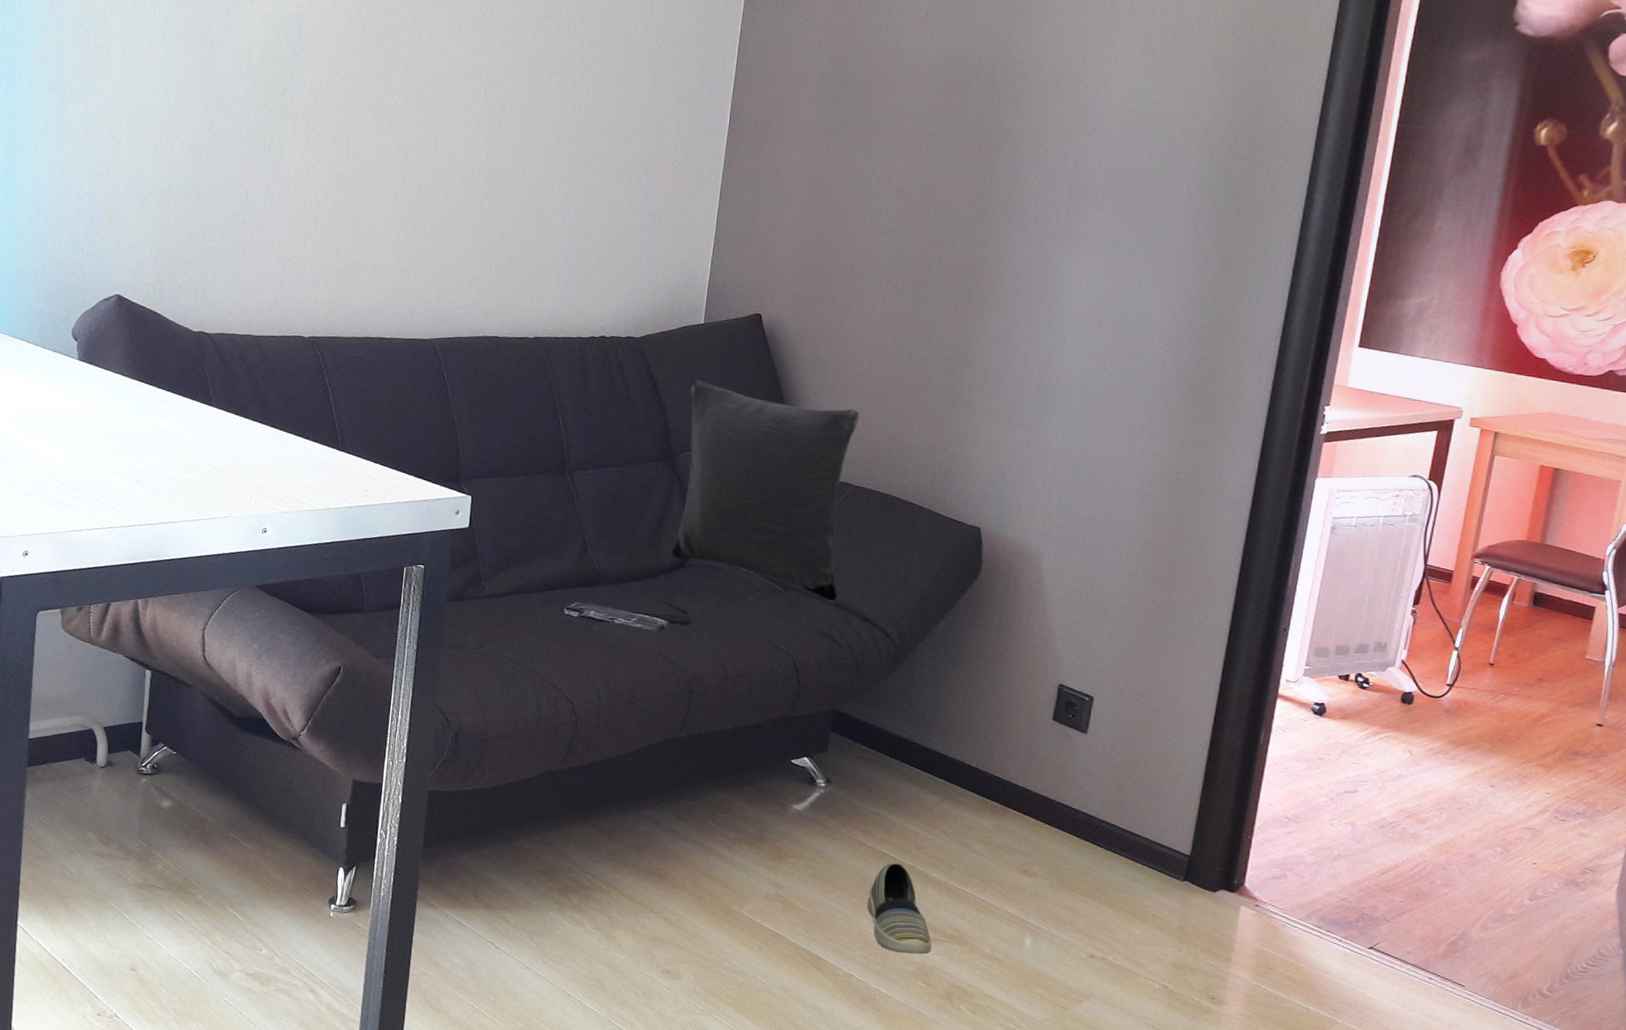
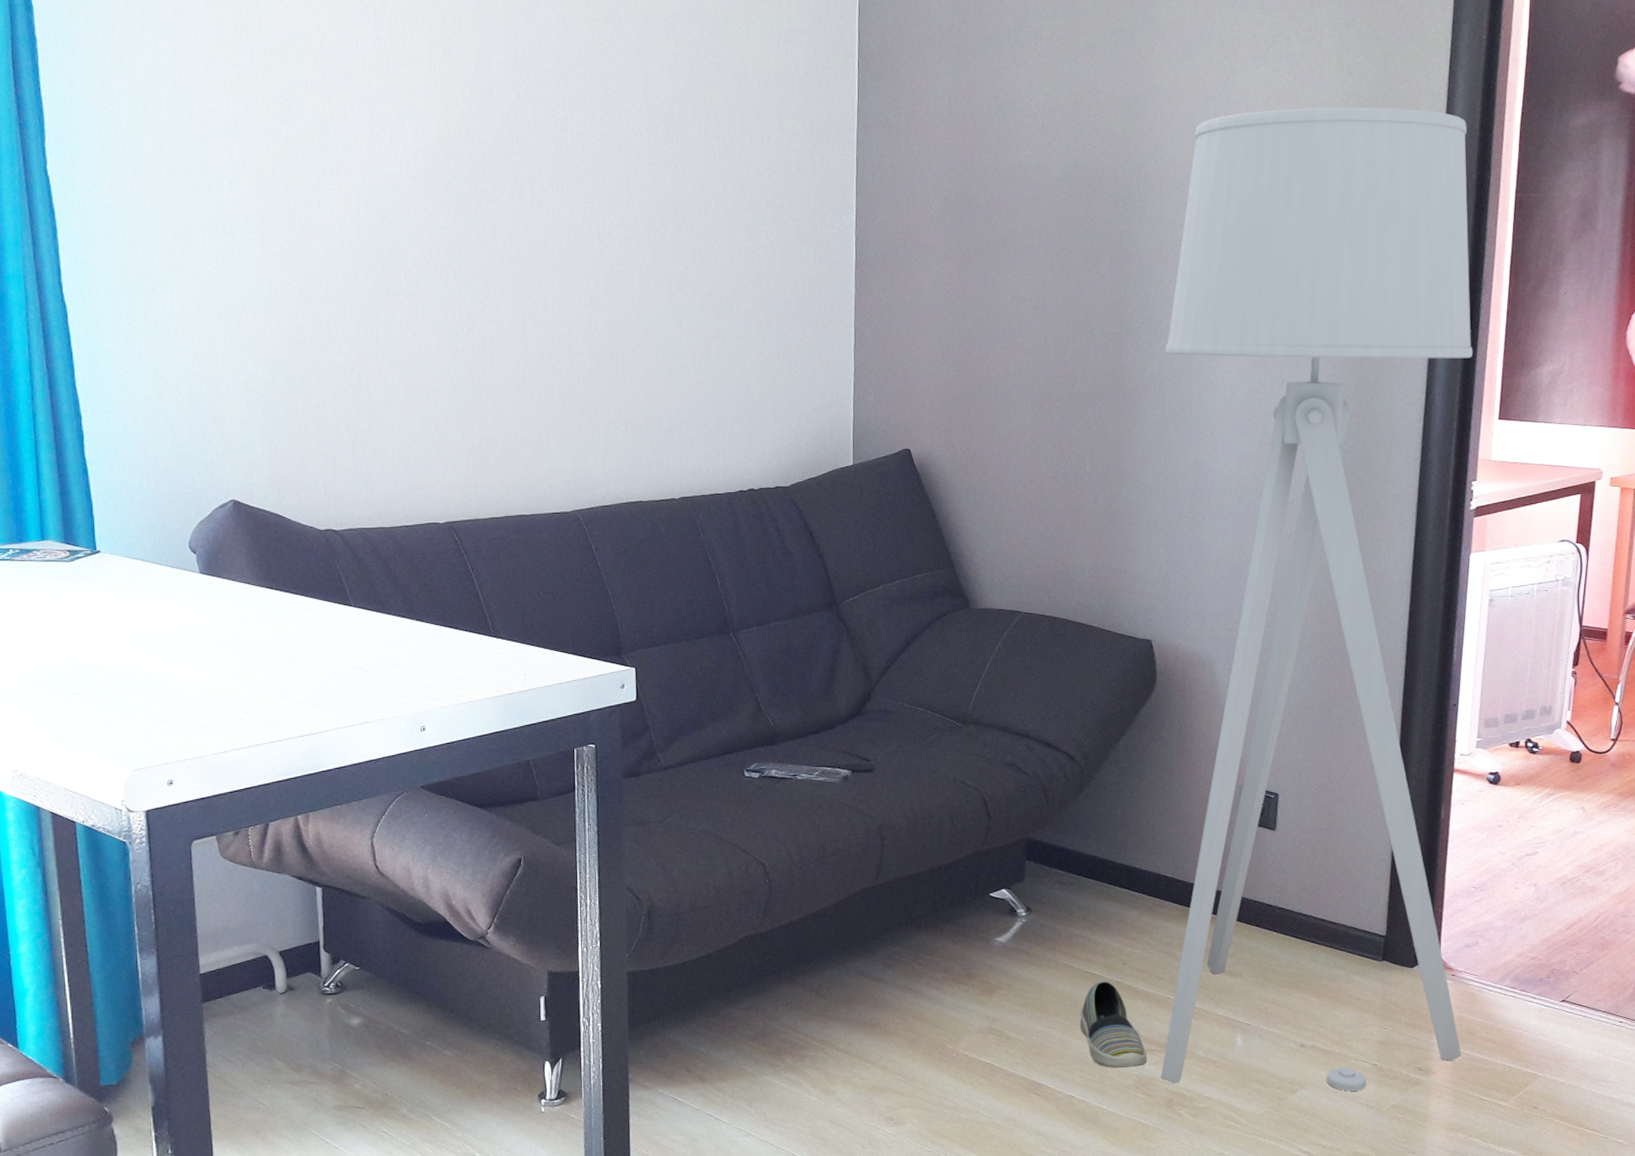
pillow: present [671,378,859,601] -> none [847,522,1020,730]
floor lamp: none [943,19,1354,1011] -> present [1160,107,1473,1091]

